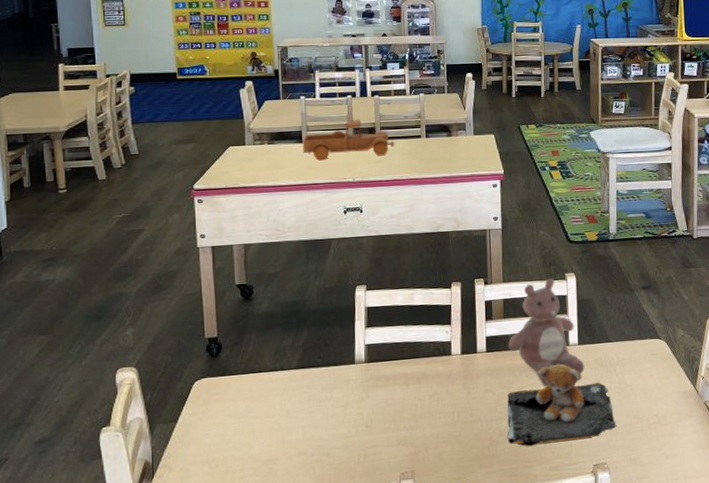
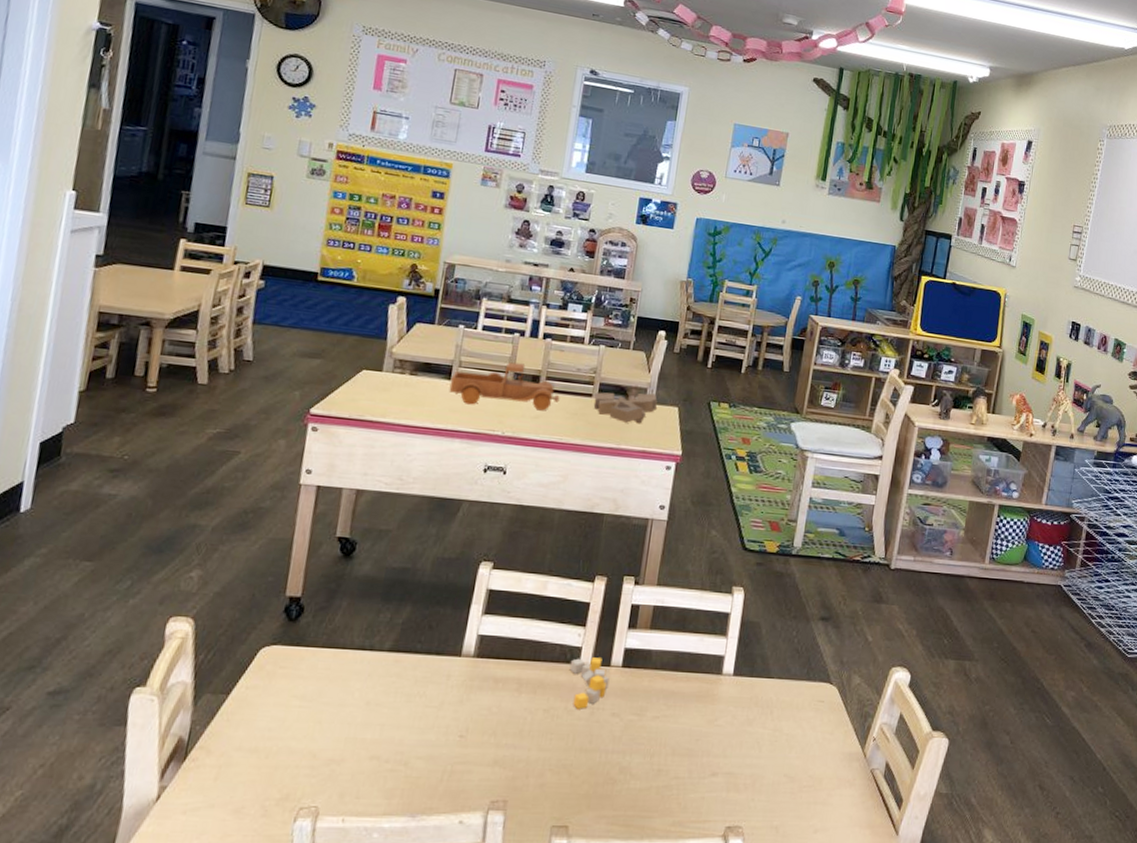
toy blocks: none [423,127,476,154] -> present [594,392,658,424]
toy blocks: none [444,347,478,391] -> present [569,657,610,709]
teddy bear: present [507,364,617,447] -> none [627,695,763,793]
stuffed animal: present [508,277,585,387] -> none [648,588,736,721]

